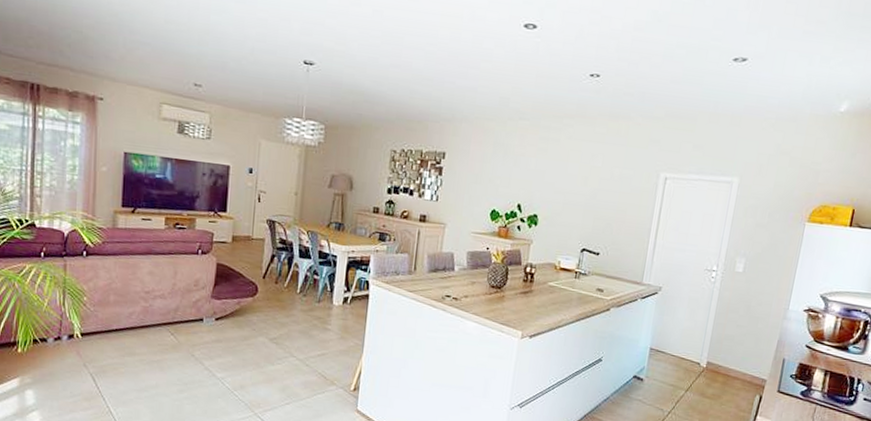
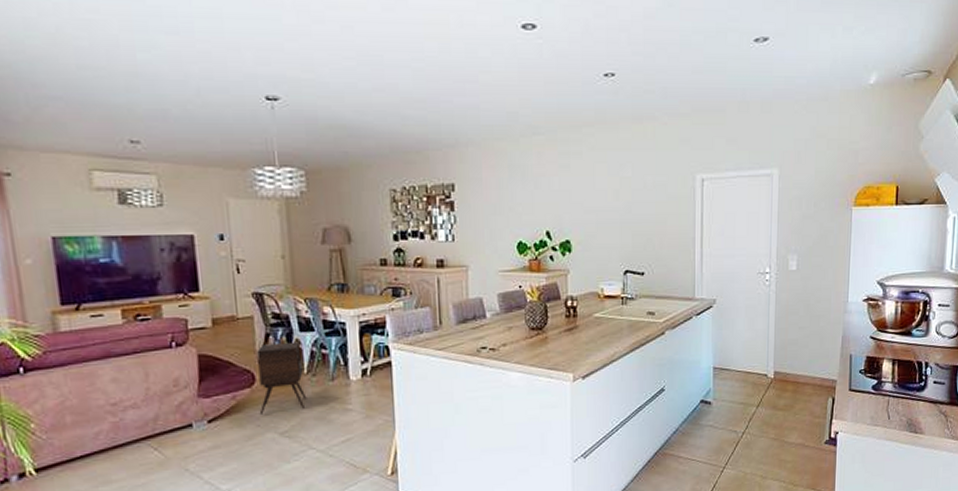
side table: none [256,263,299,322] -> present [257,341,307,414]

